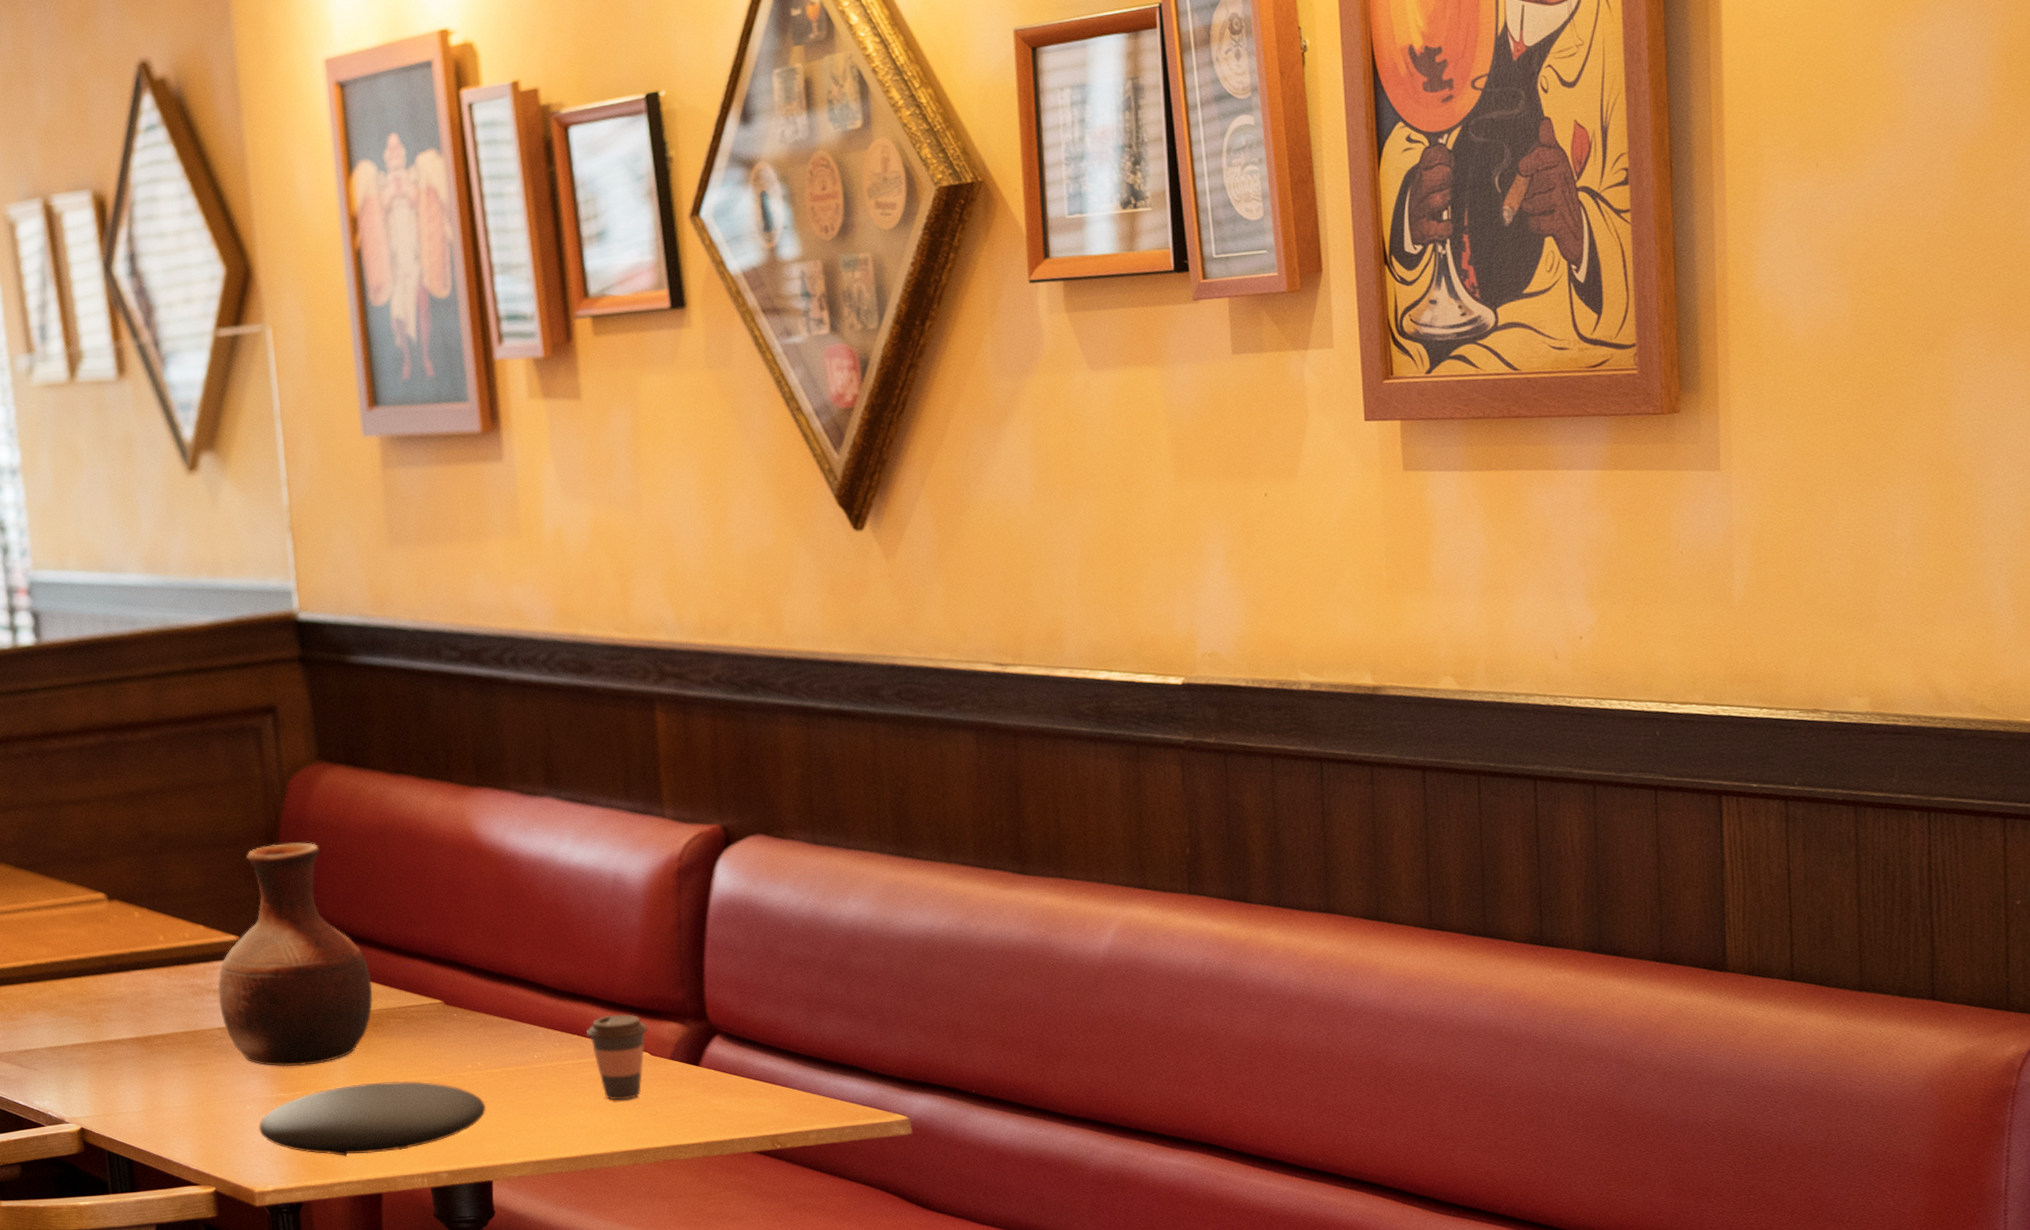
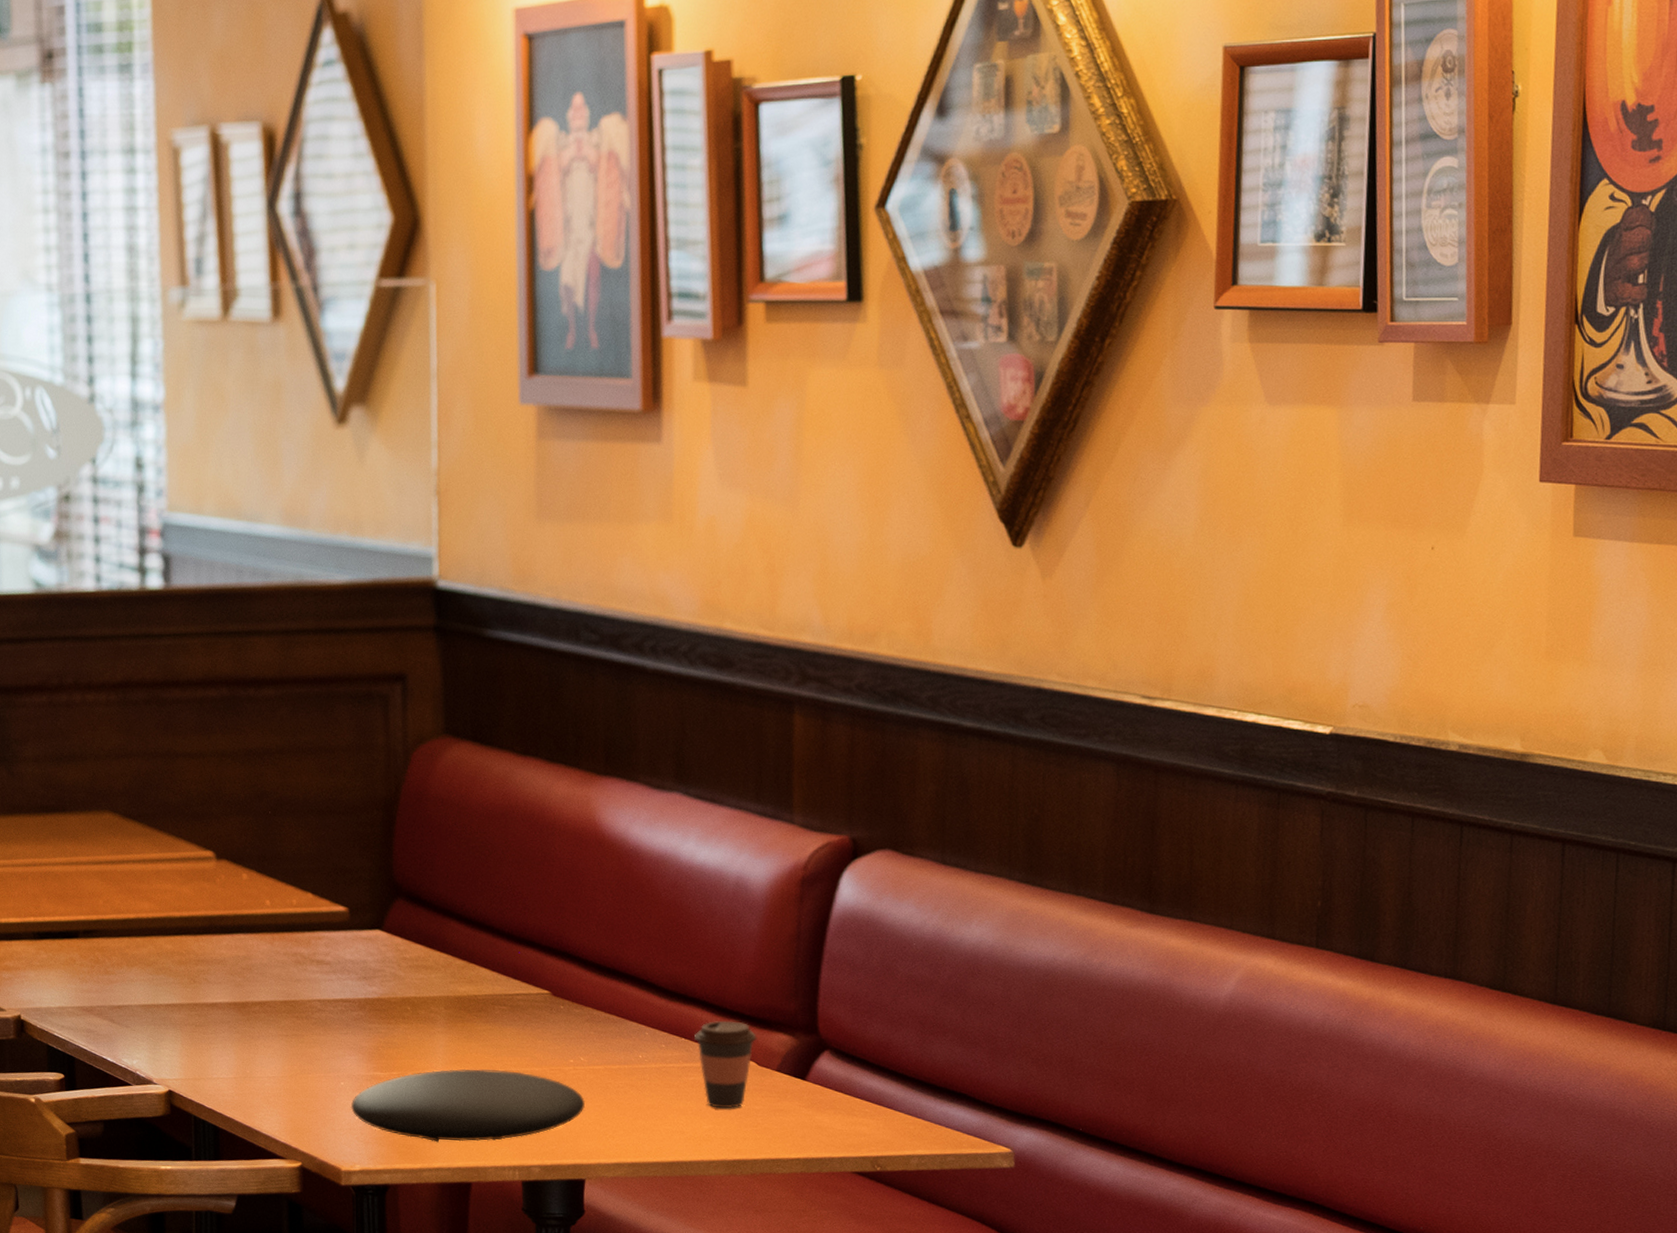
vase: present [218,842,373,1067] -> none [321,816,480,1047]

